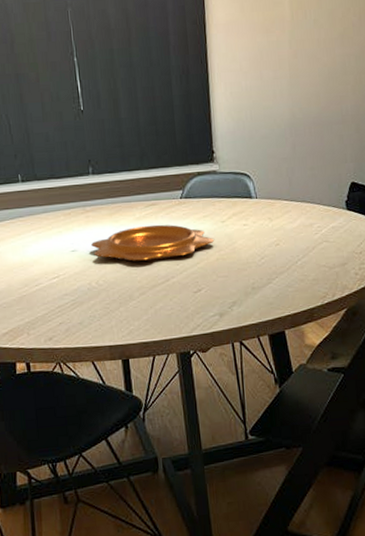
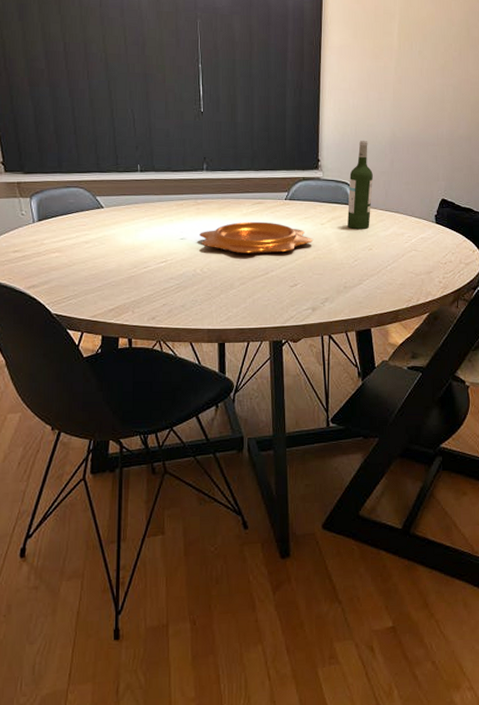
wine bottle: none [248,124,275,225] -> present [347,140,373,230]

